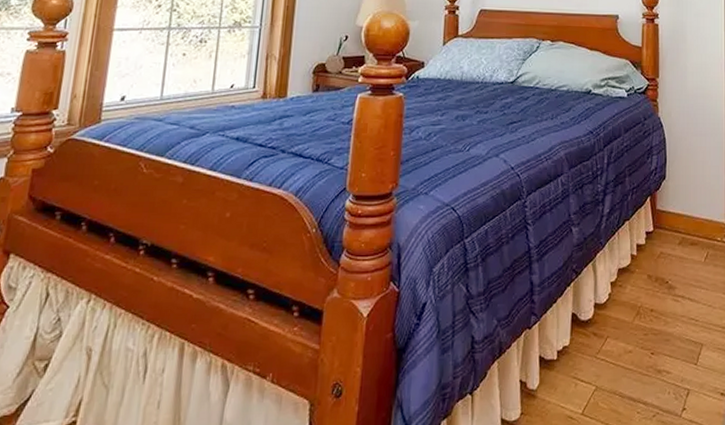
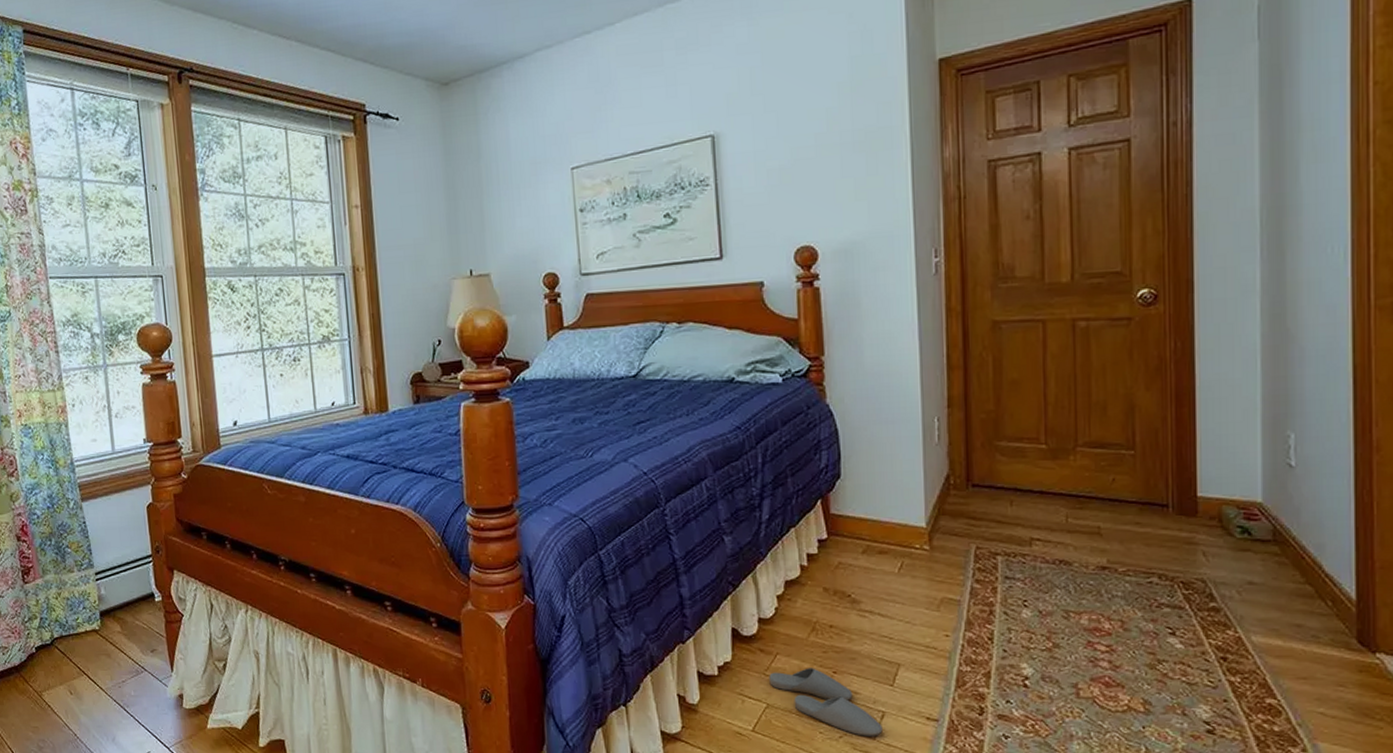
slippers: none [599,350,687,414] -> present [769,668,883,736]

